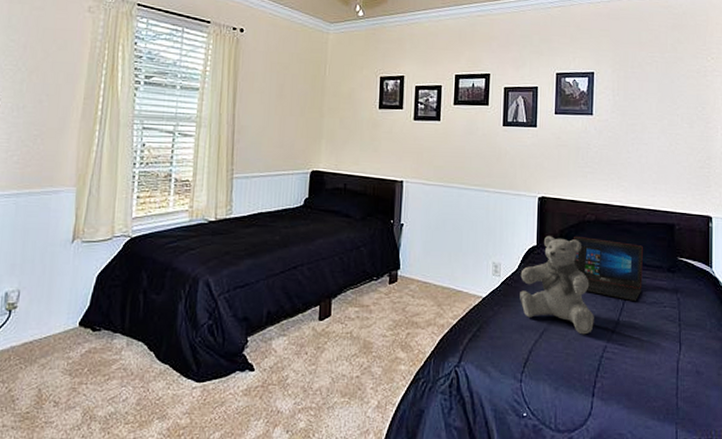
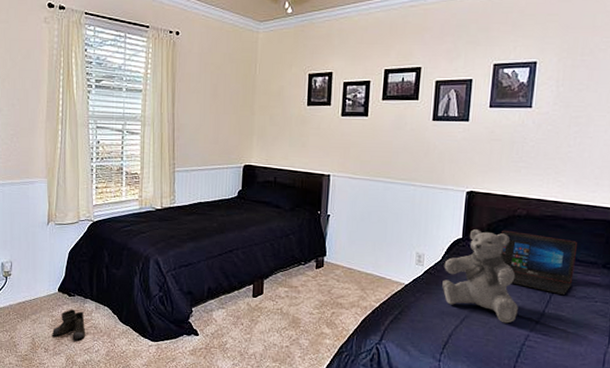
boots: none [66,348,119,388] -> present [52,309,92,340]

